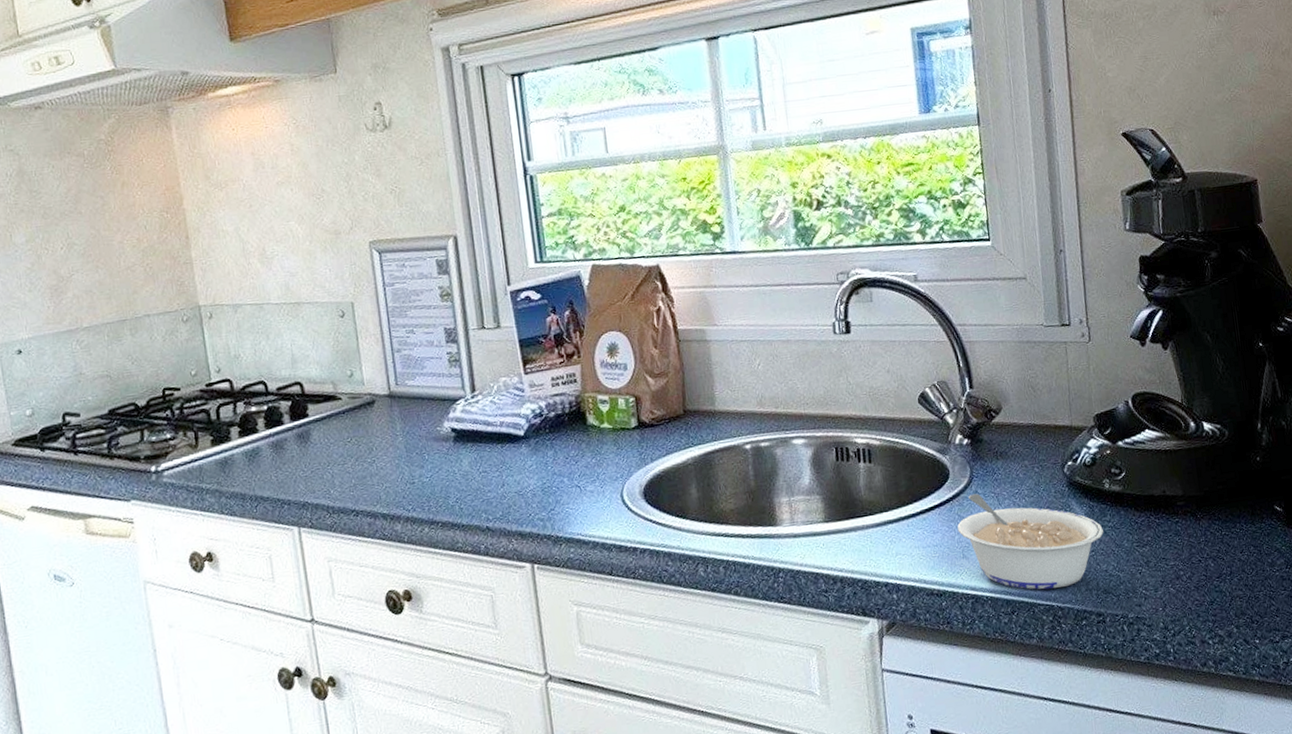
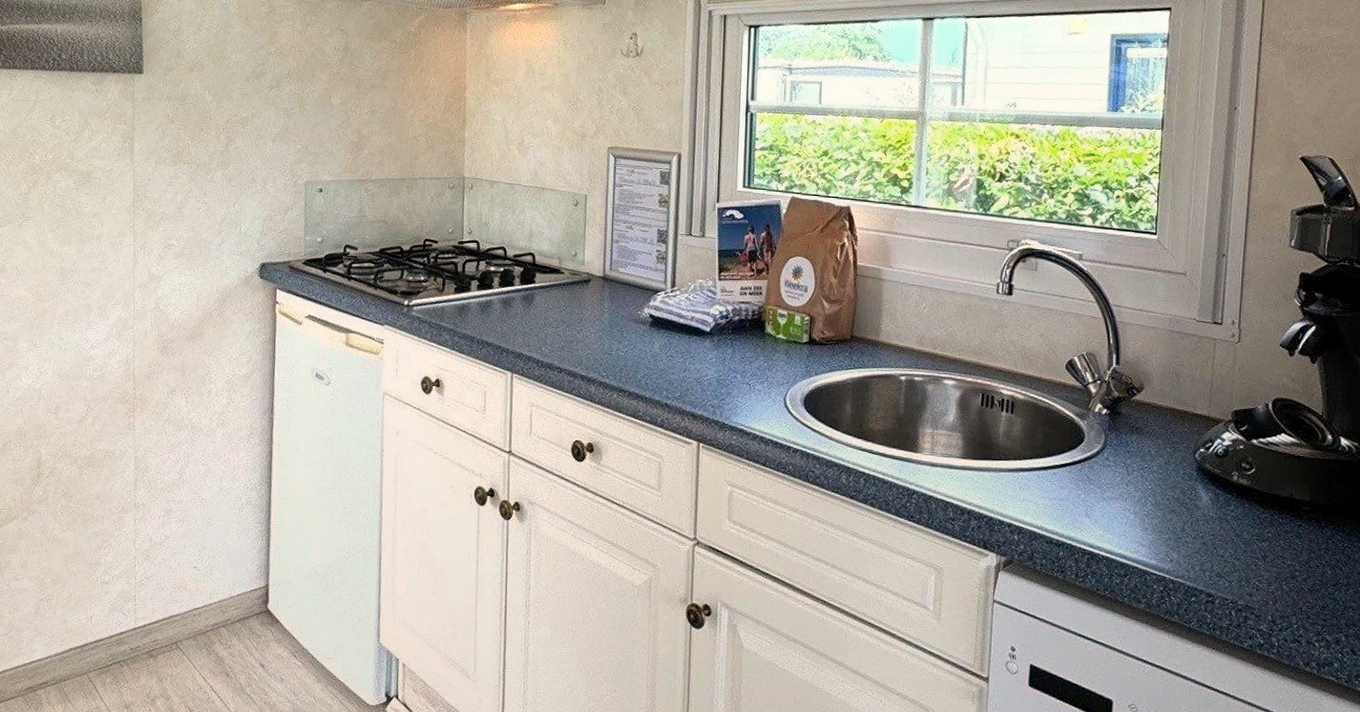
legume: present [957,493,1104,590] -> none [1085,460,1225,562]

